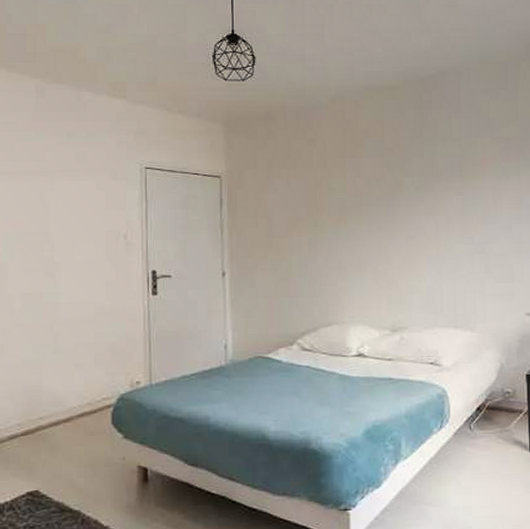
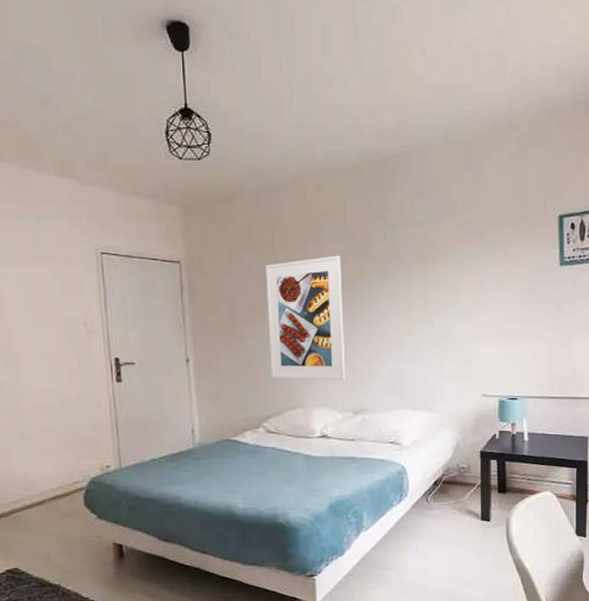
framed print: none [304,170,383,296] -> present [266,255,345,380]

